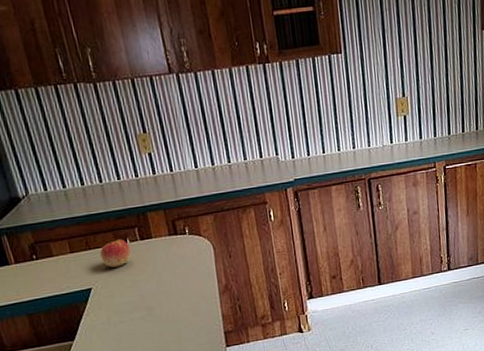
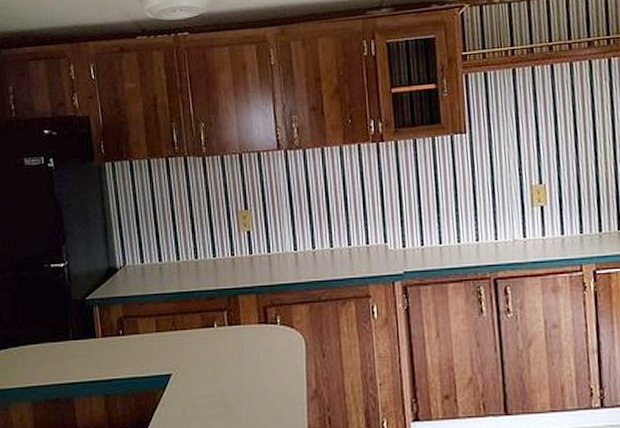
apple: present [100,239,131,268] -> none [186,322,218,353]

